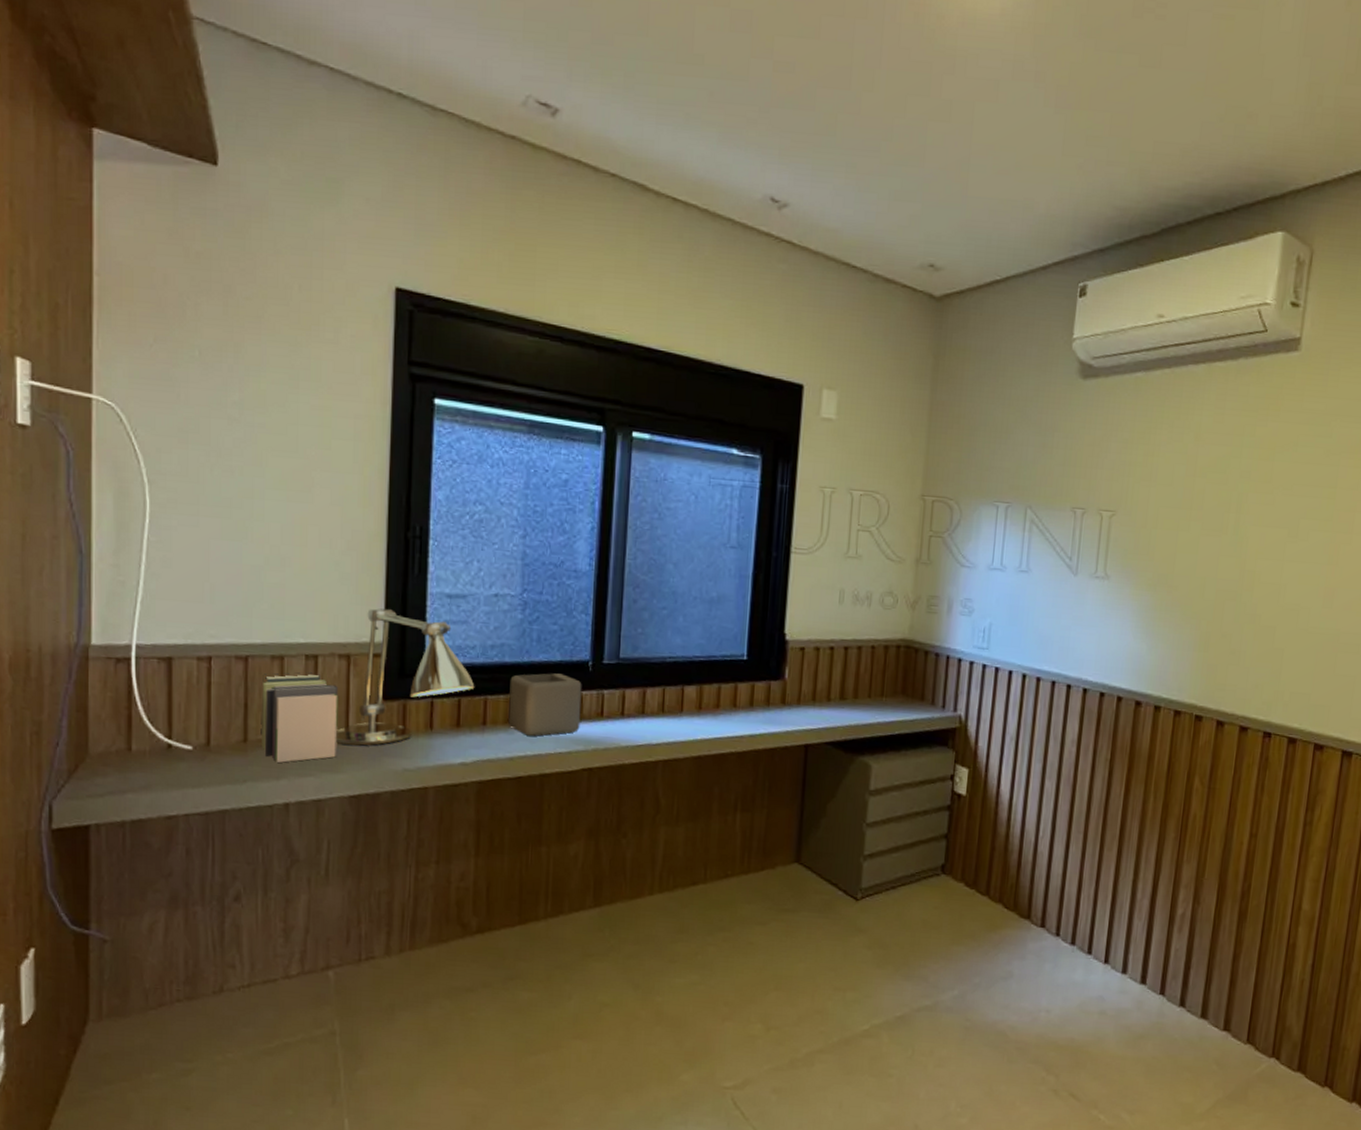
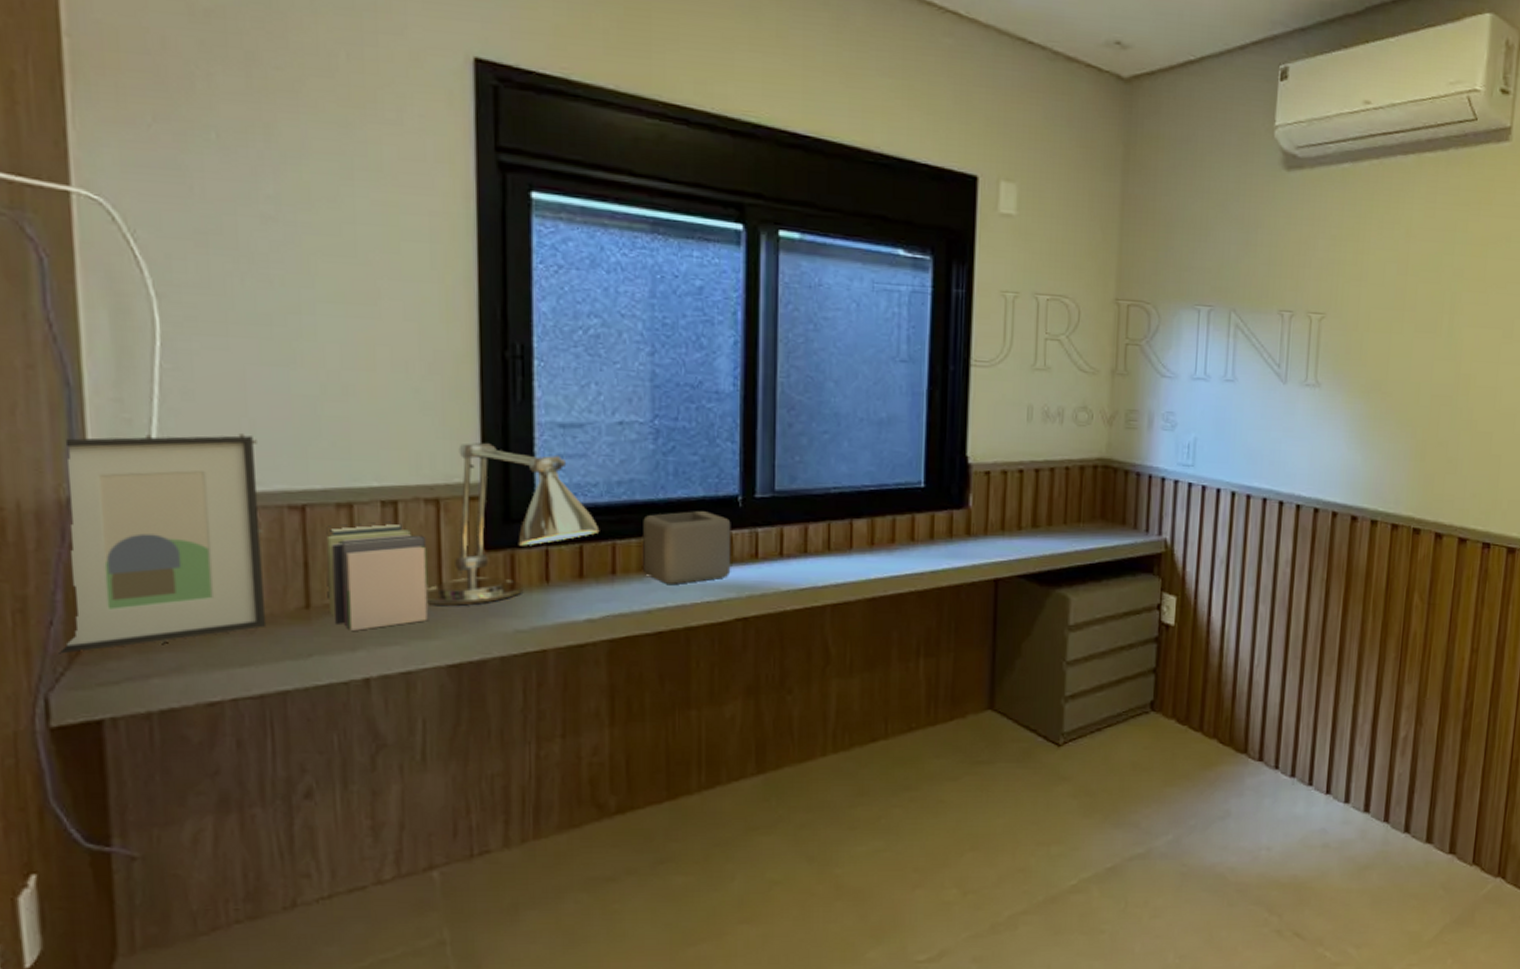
picture frame: none [61,594,216,770] -> present [59,434,267,654]

